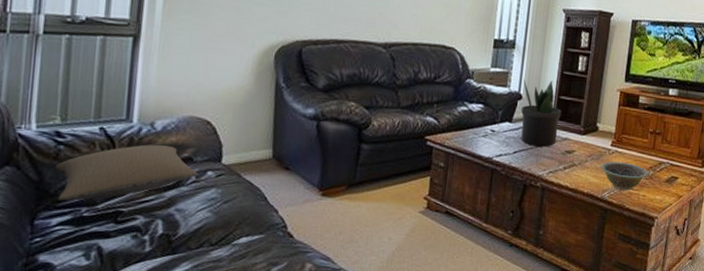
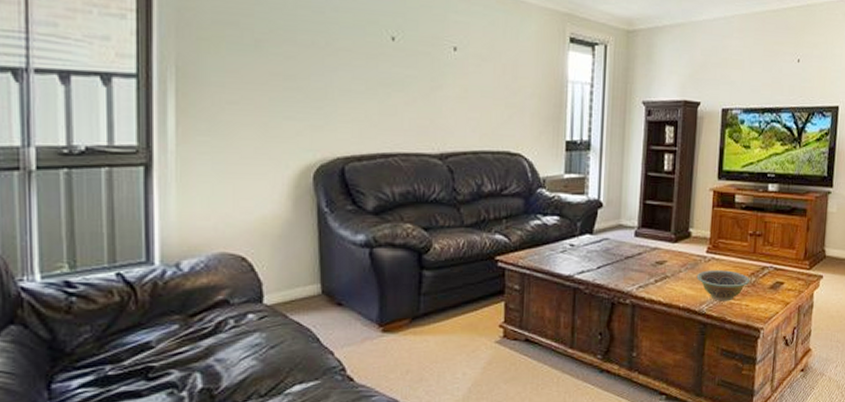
pillow: present [55,144,197,201] -> none [69,289,236,359]
planter: present [521,79,562,147] -> none [603,184,648,259]

